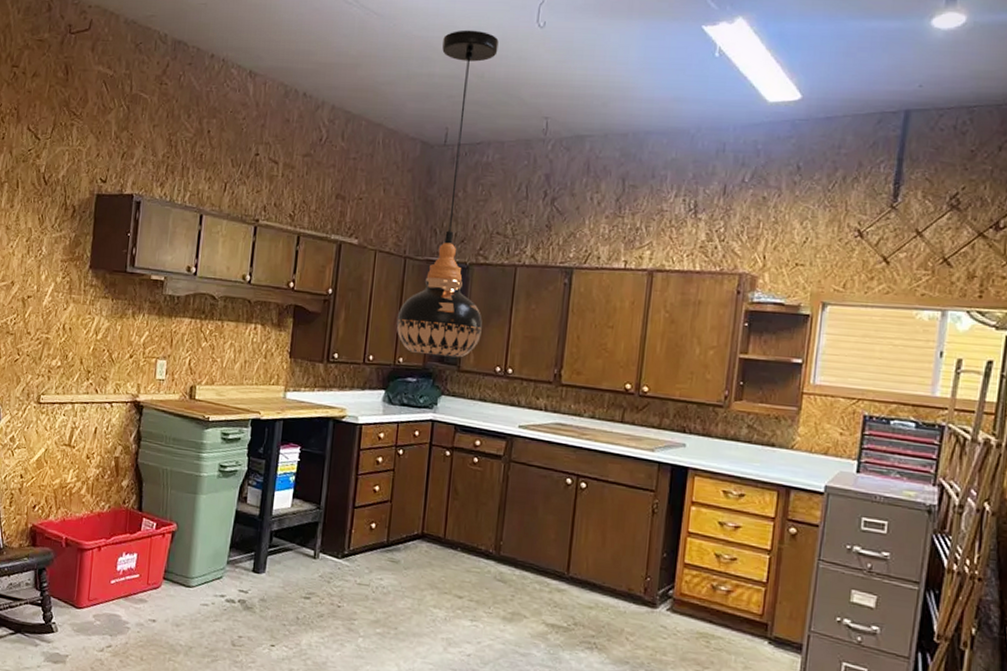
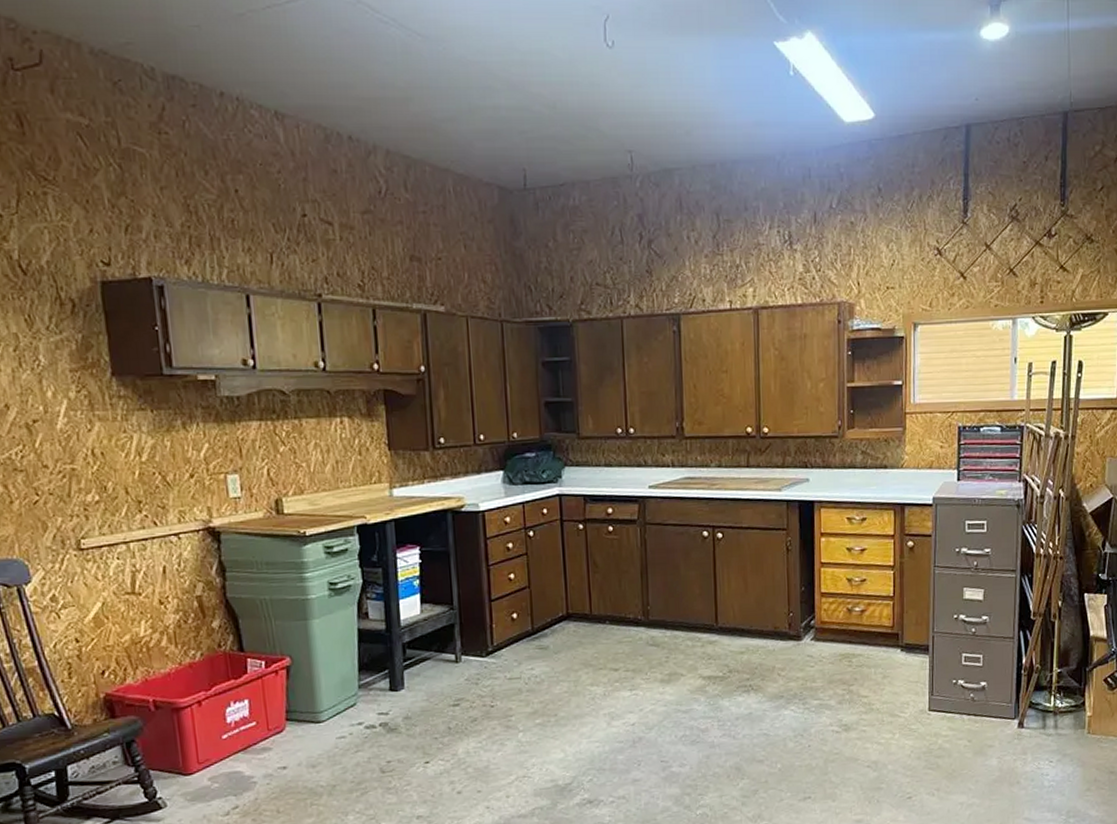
light fixture: present [396,30,499,358] -> none [503,52,597,426]

